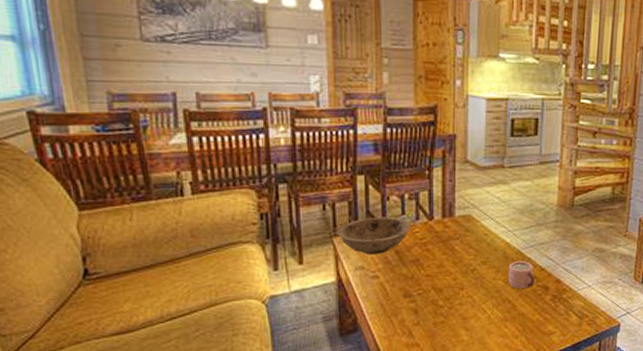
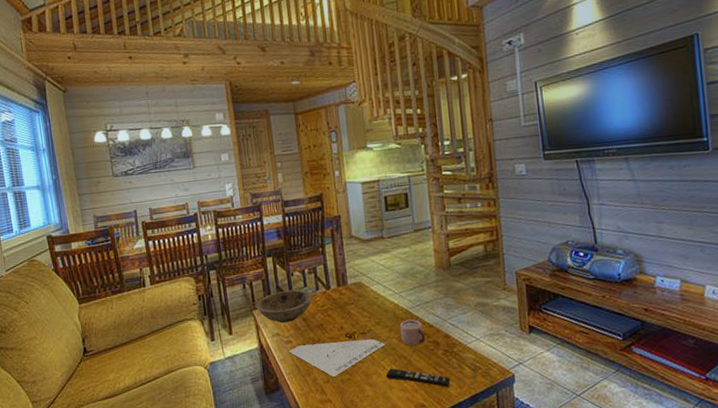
board game: none [374,258,494,319] -> present [289,322,389,377]
remote control: none [486,312,554,334] -> present [386,368,450,387]

